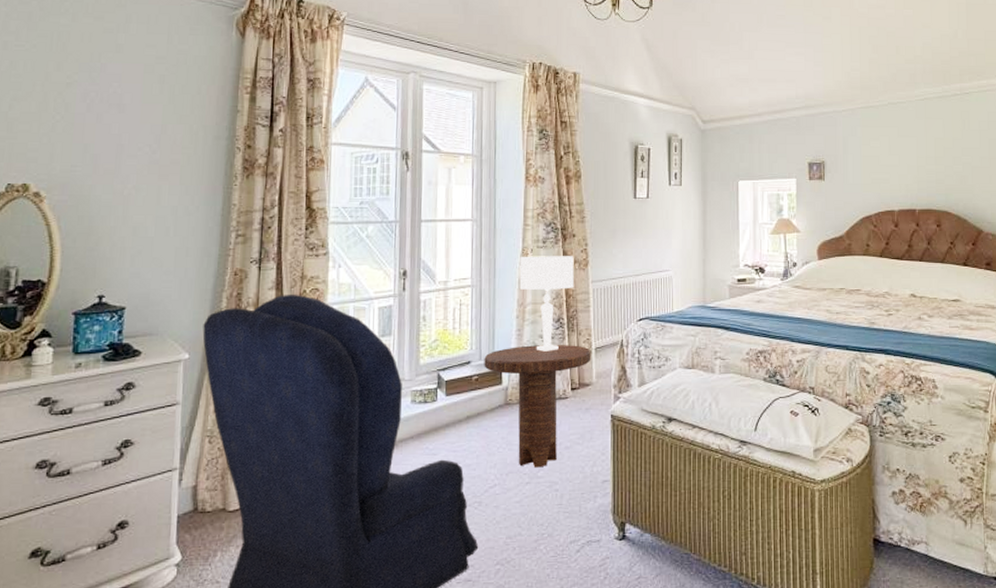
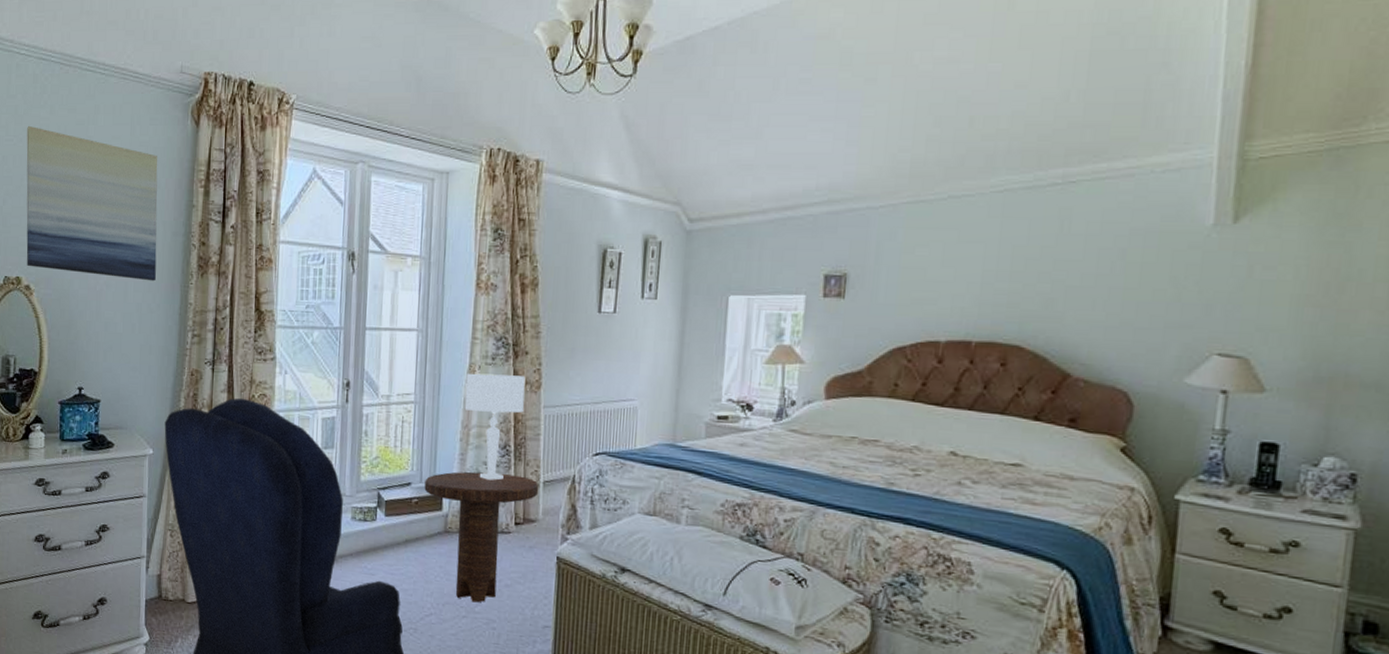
wall art: none [37,31,199,184] -> present [26,125,158,281]

